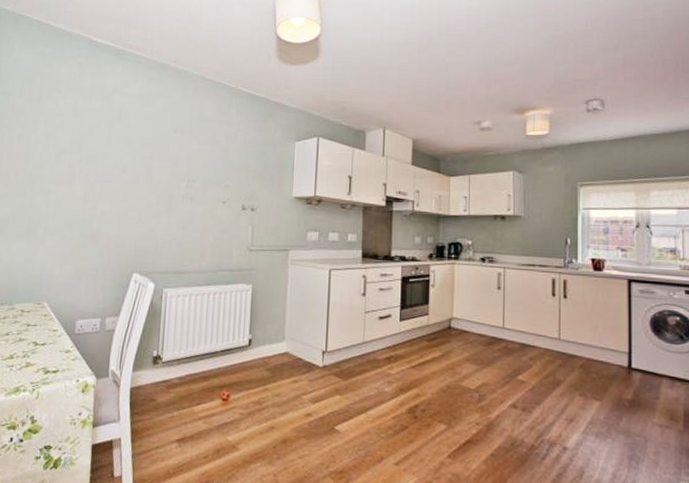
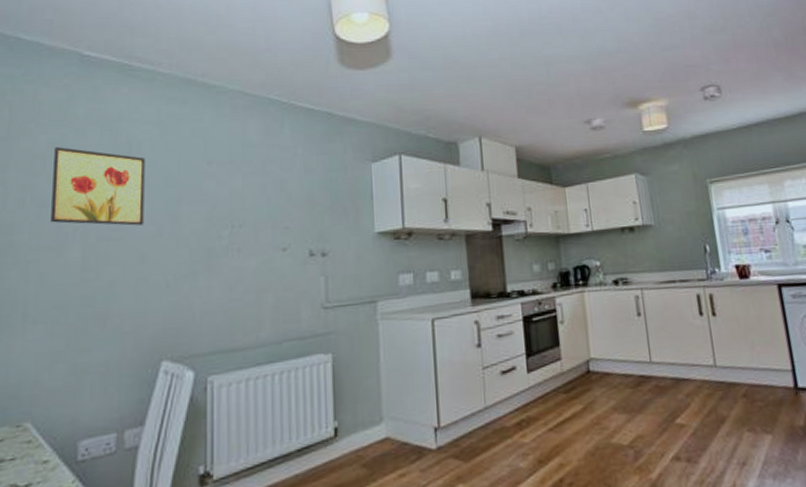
wall art: none [65,109,130,173] -> present [51,147,145,226]

